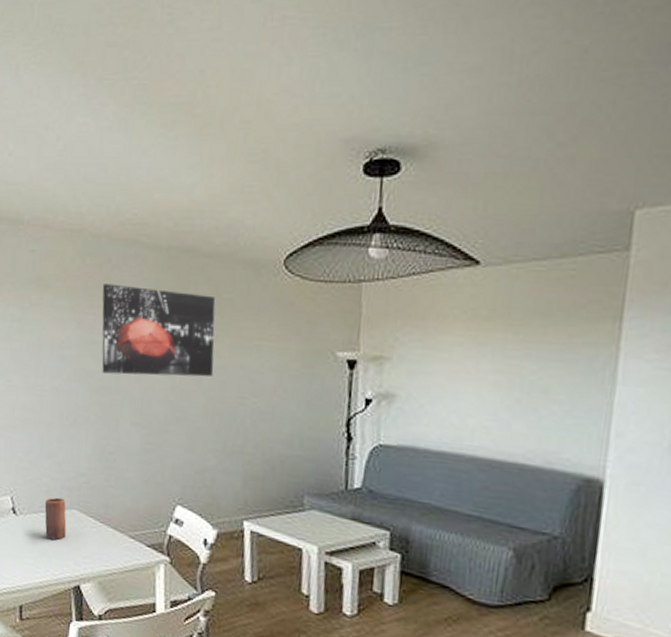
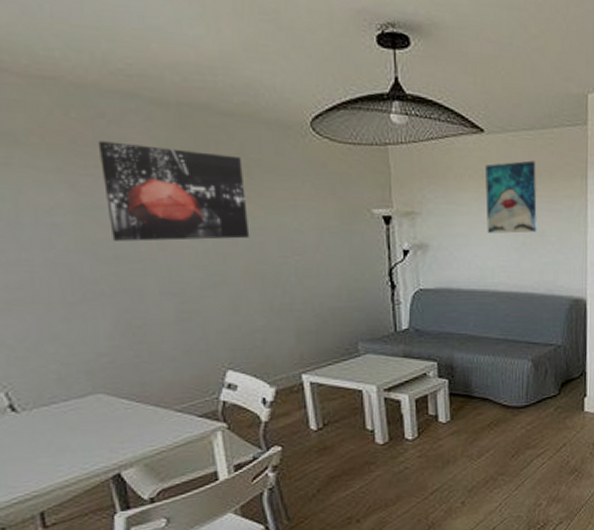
candle: present [44,497,67,540] -> none [56,383,92,432]
wall art: none [470,297,547,388] -> present [486,160,537,234]

